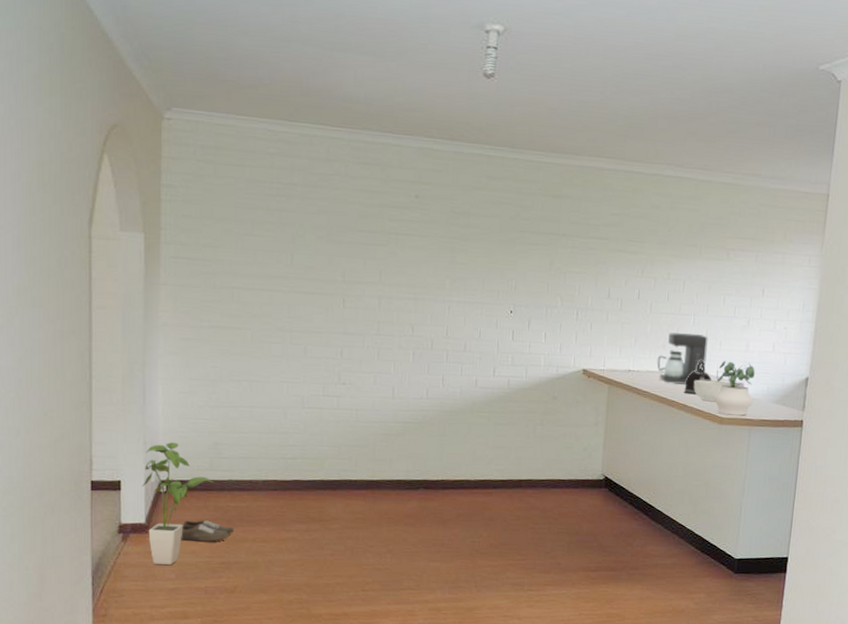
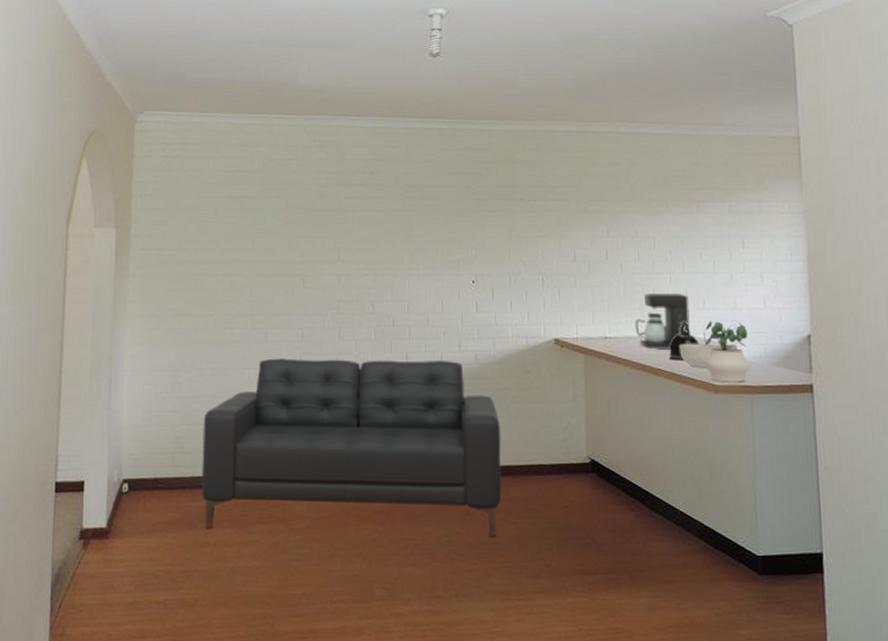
house plant: present [141,442,215,566] -> none [104,438,176,576]
shoe: present [181,520,235,542] -> none [141,523,196,547]
sofa: none [239,373,527,540] -> present [201,358,502,538]

